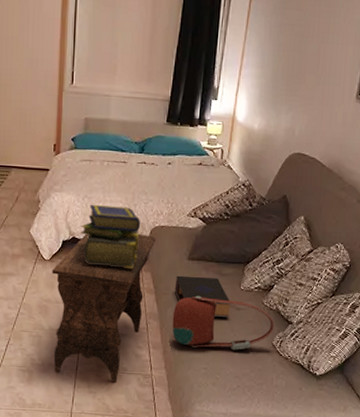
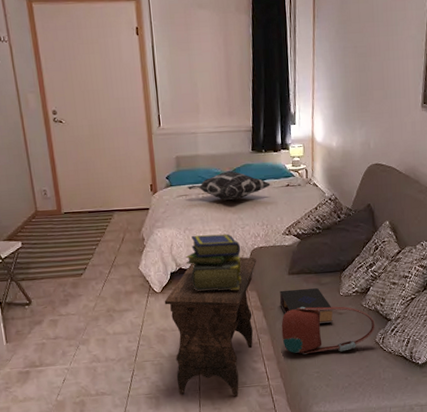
decorative pillow: none [92,141,182,173] -> present [187,171,271,201]

